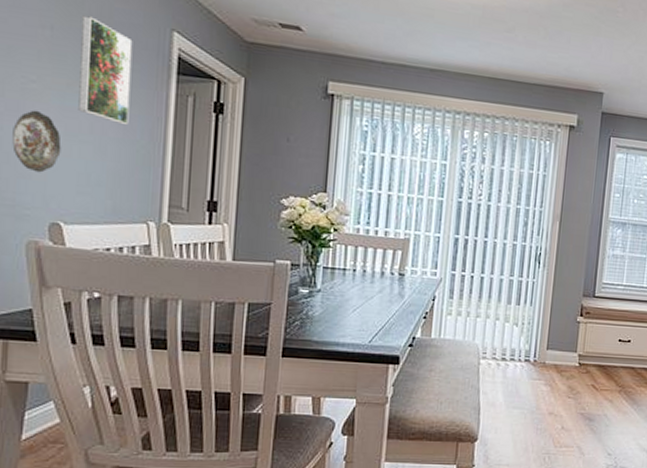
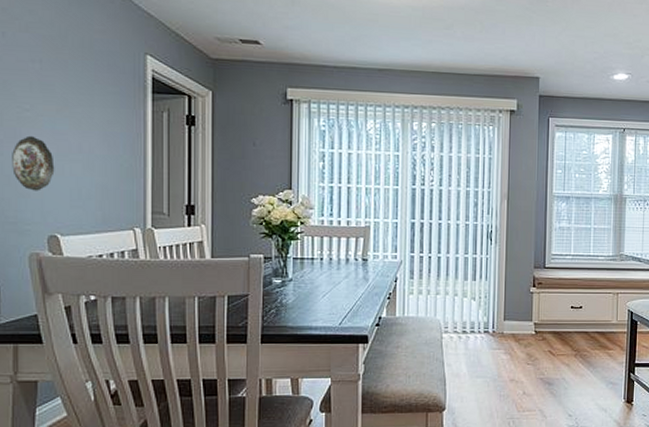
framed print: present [78,15,133,124] -> none [67,48,112,142]

